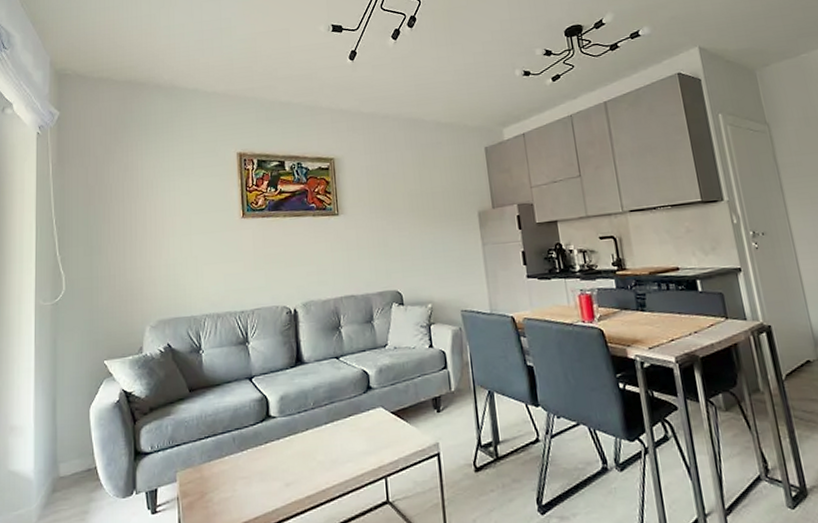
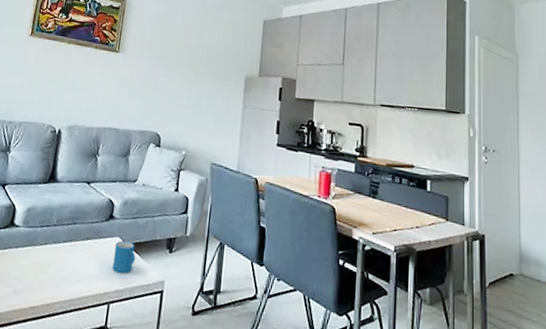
mug: none [379,409,404,444] -> present [112,240,136,273]

